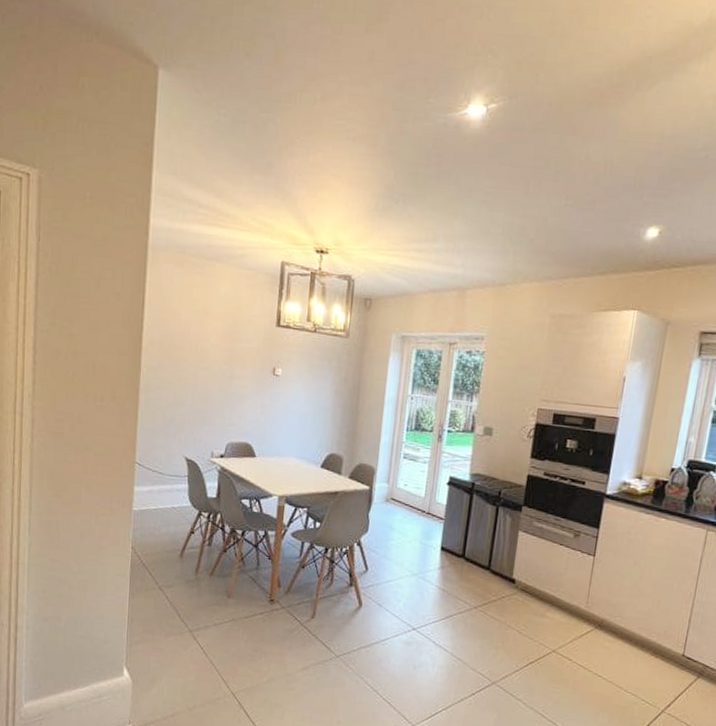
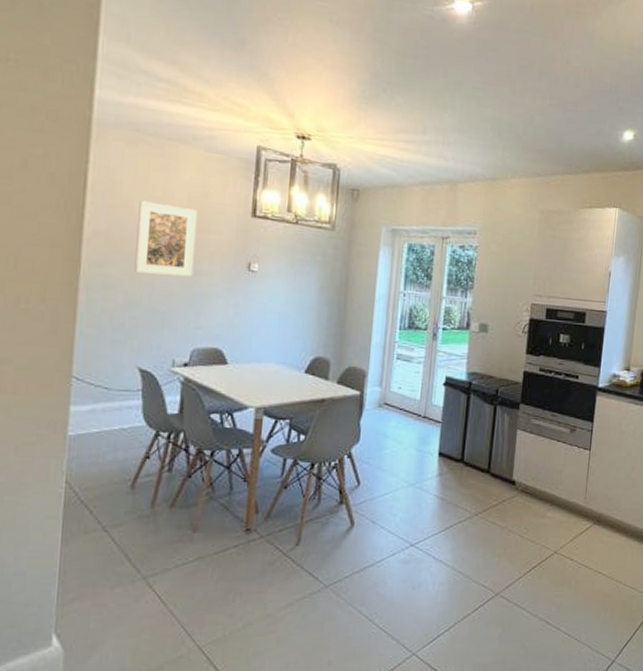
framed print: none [181,314,232,380] -> present [134,200,198,277]

